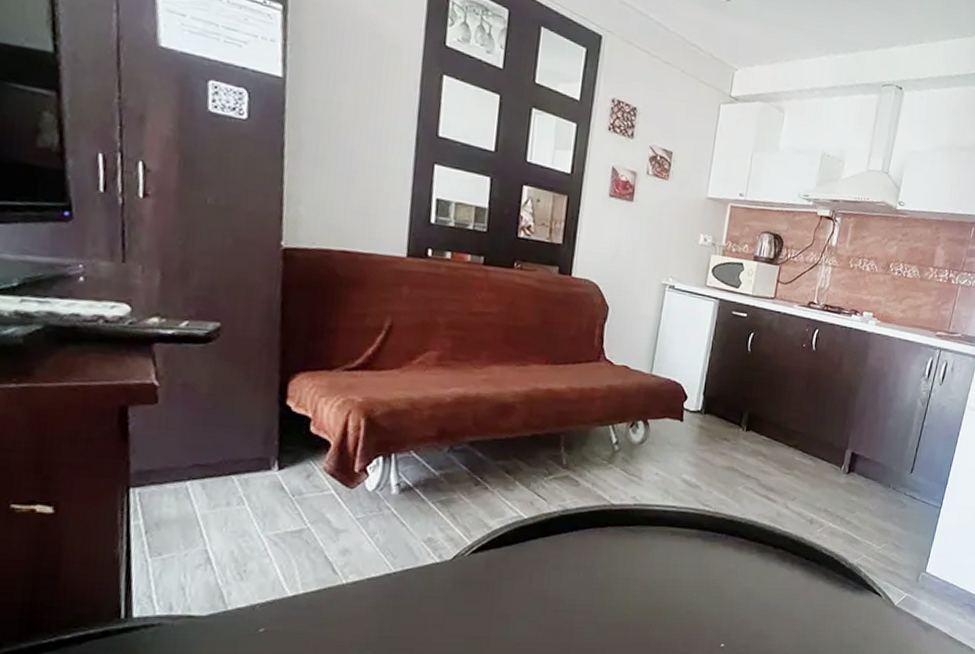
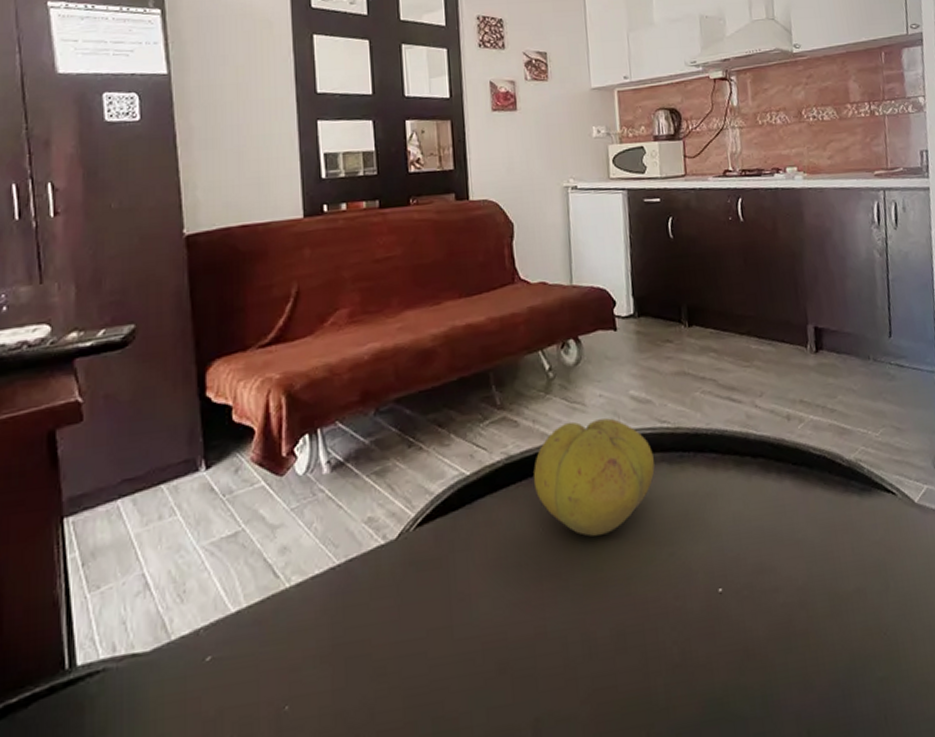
fruit: none [582,490,692,587] -> present [533,418,655,537]

